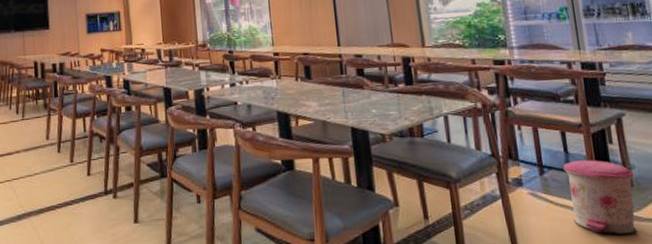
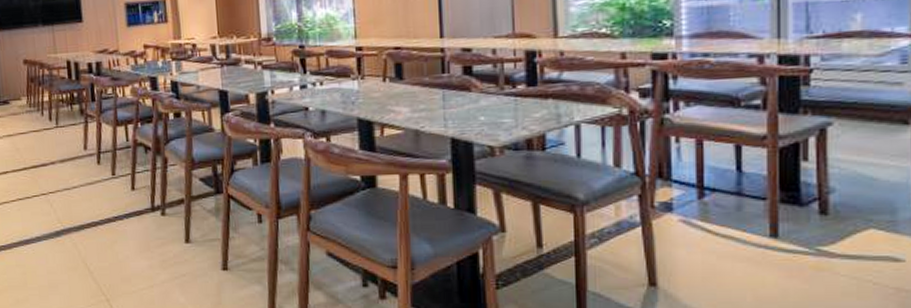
trash can: present [563,160,638,235] -> none [732,181,833,274]

